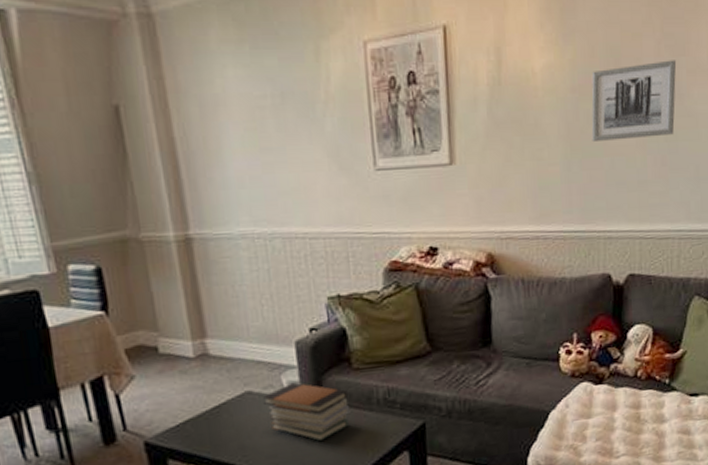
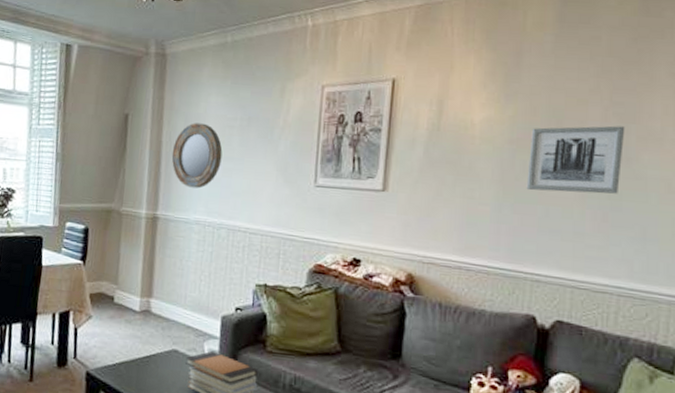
home mirror: none [190,107,259,194] -> present [171,123,223,189]

